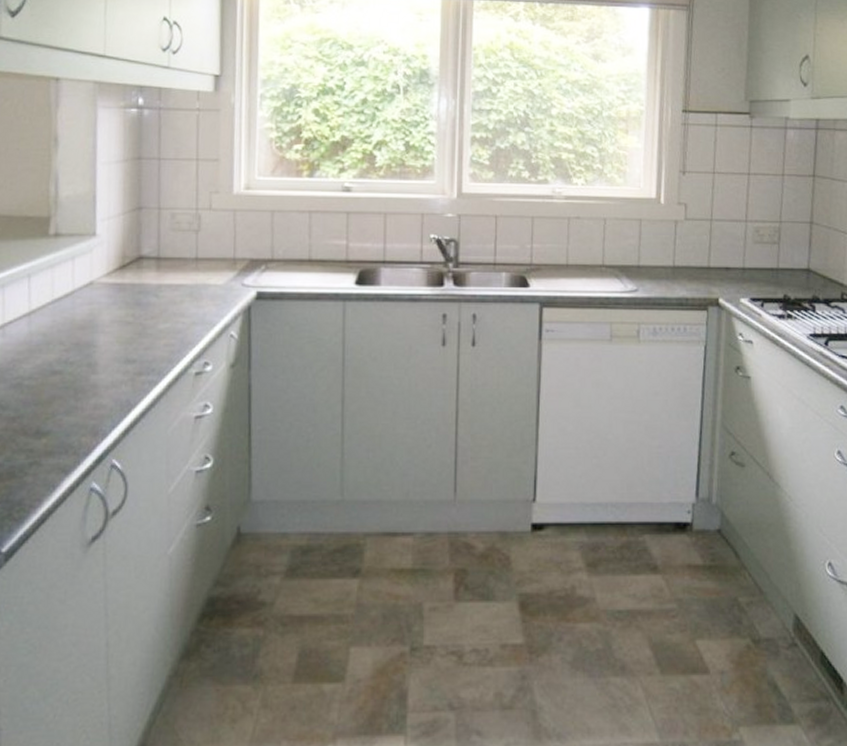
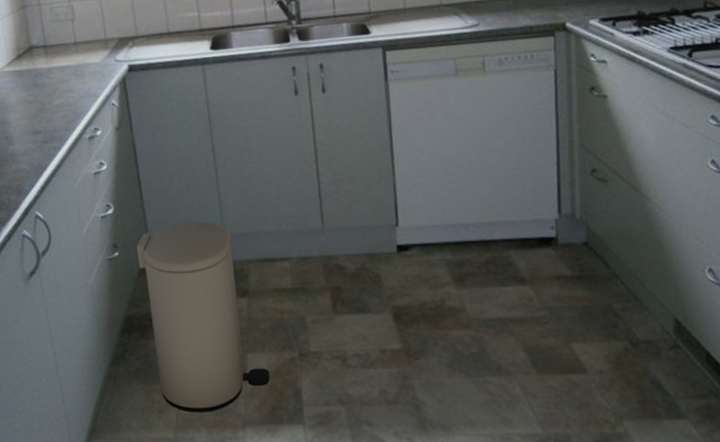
pedal bin: none [233,484,374,721] -> present [136,222,270,413]

